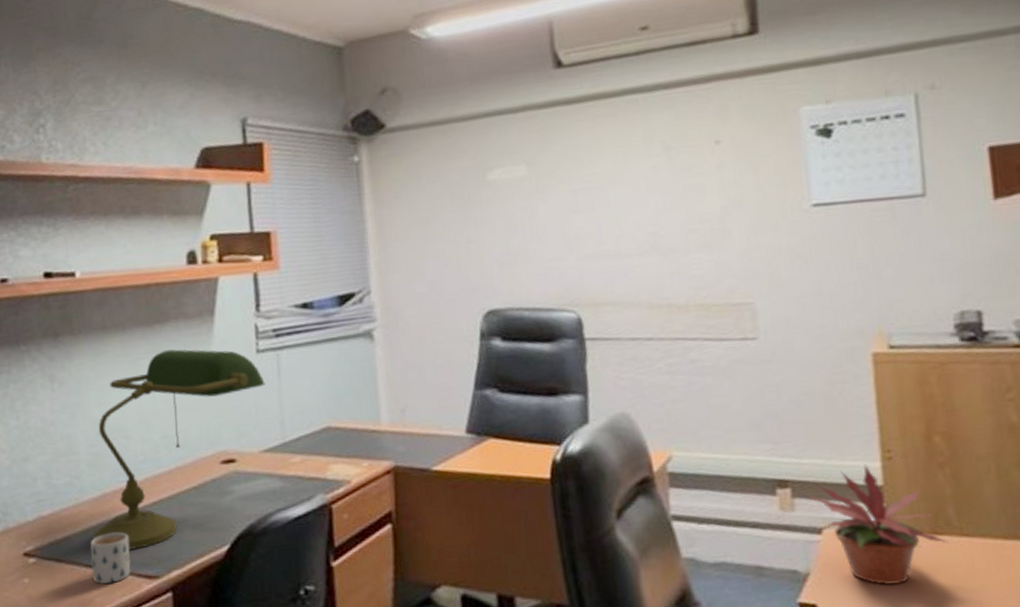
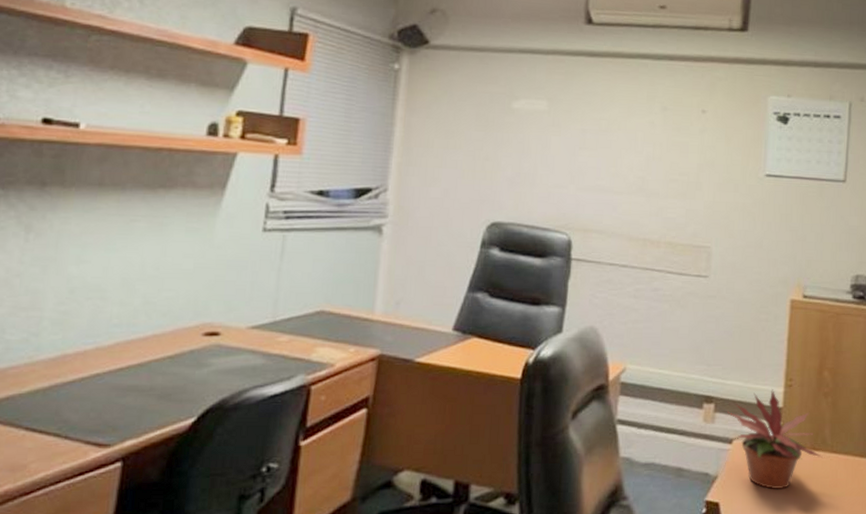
mug: present [90,532,131,584] -> none [31,396,84,449]
desk lamp: present [92,349,265,550] -> none [40,216,266,415]

